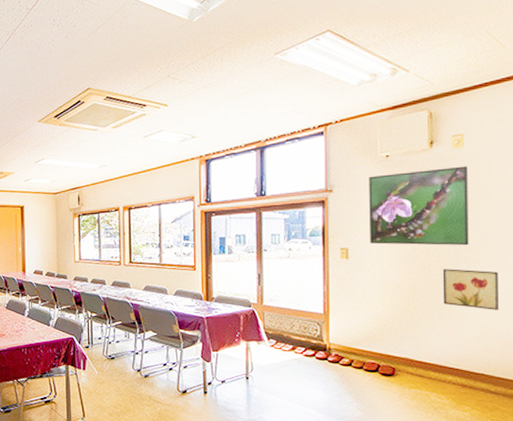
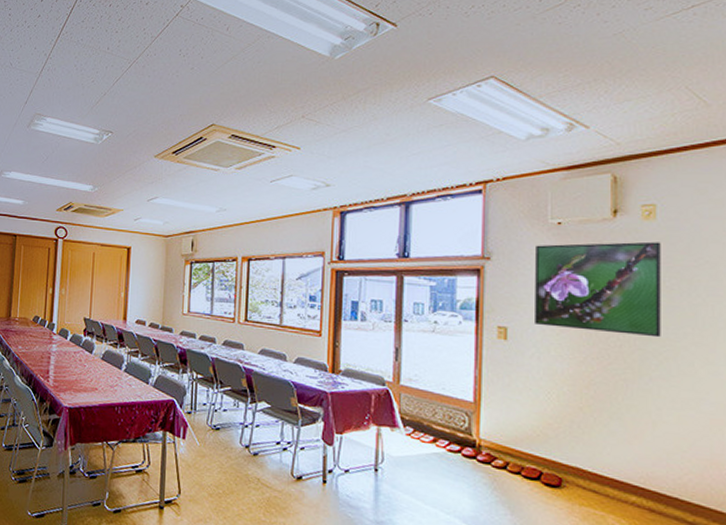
wall art: present [442,269,498,310] -> none [626,363,699,420]

